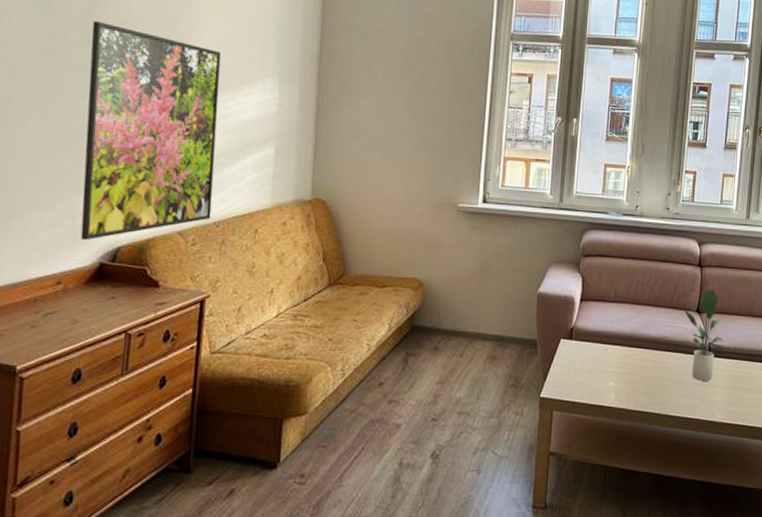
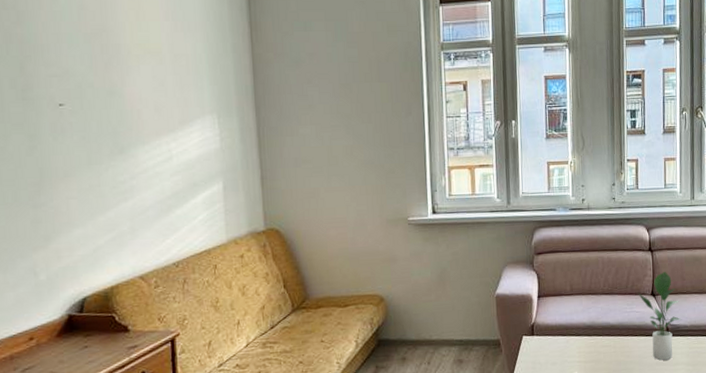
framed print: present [80,20,221,241] -> none [25,78,170,295]

